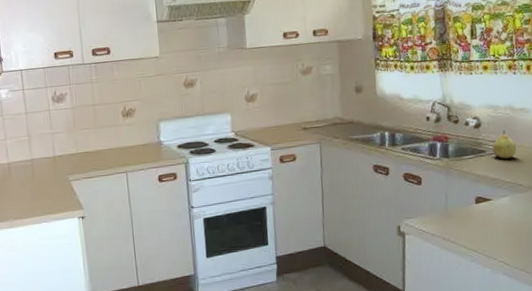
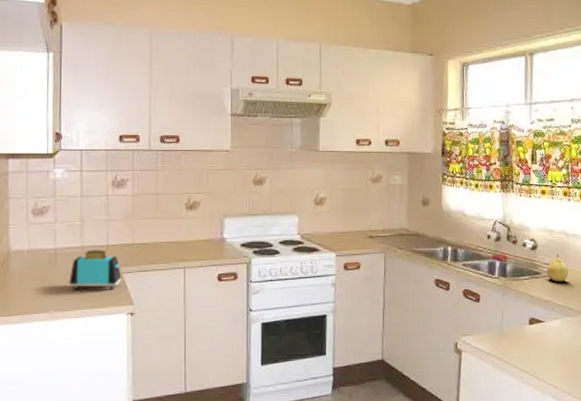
toaster: none [23,160,70,199] -> present [69,249,122,290]

